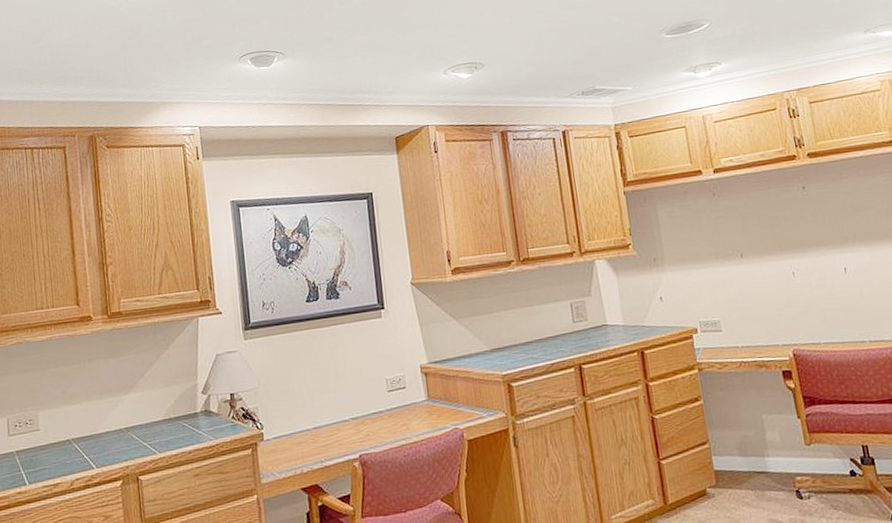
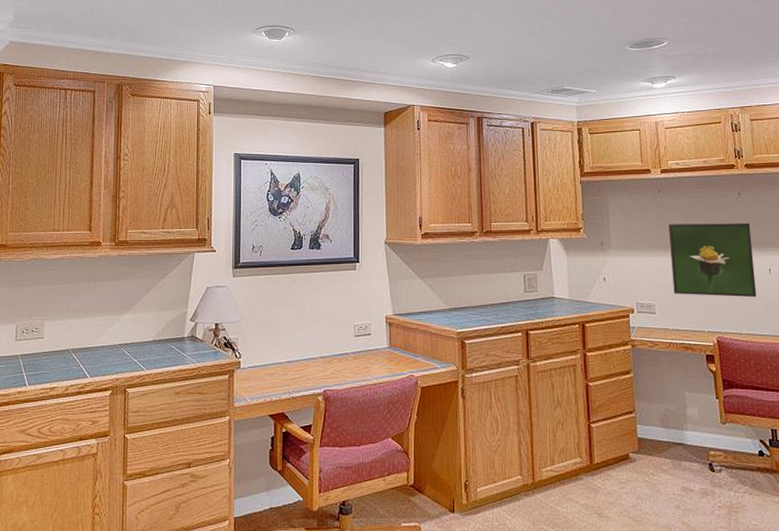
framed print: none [727,219,833,307] -> present [668,223,757,298]

